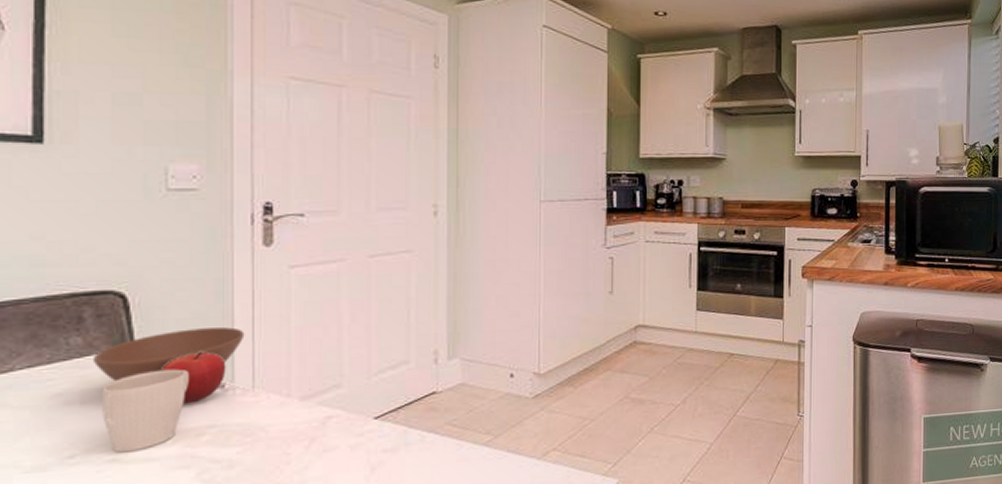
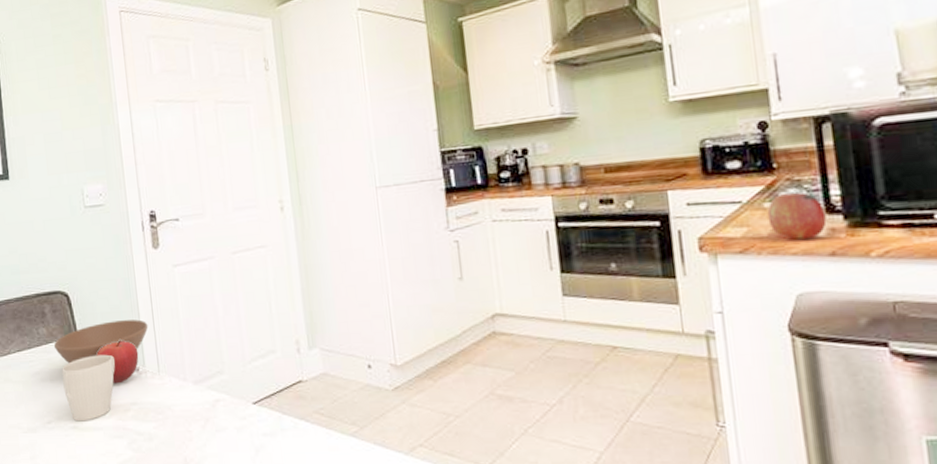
fruit: none [849,237,885,272] -> present [767,192,827,240]

